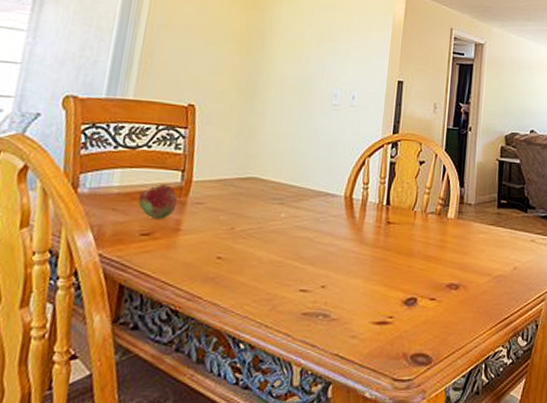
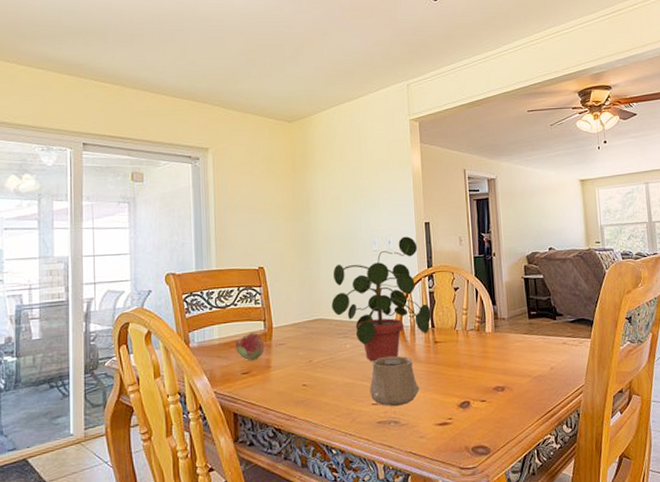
potted plant: none [271,93,389,238] -> present [331,236,432,362]
cup: none [299,232,361,296] -> present [369,355,420,407]

